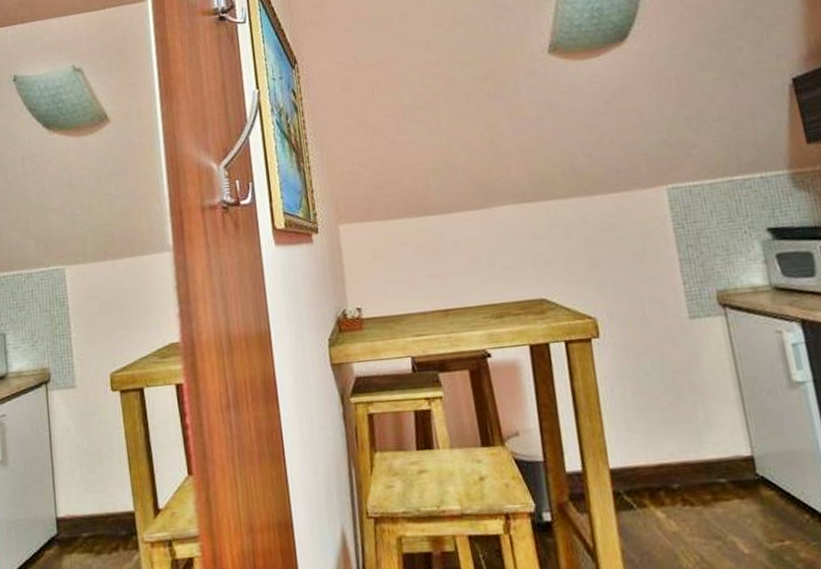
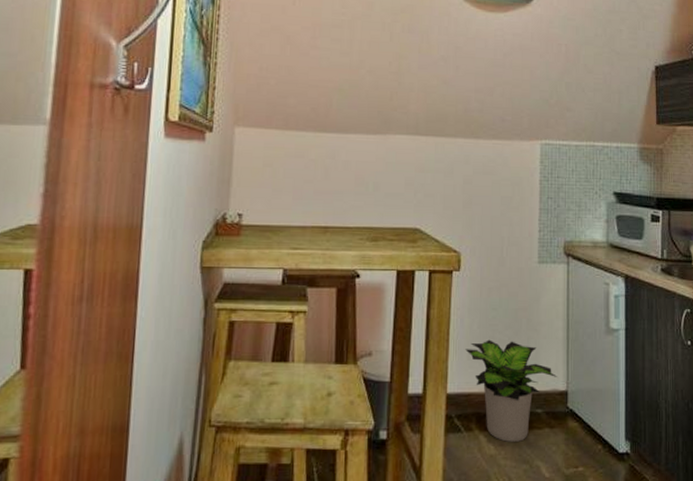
potted plant: none [621,406,738,518] -> present [465,339,558,443]

